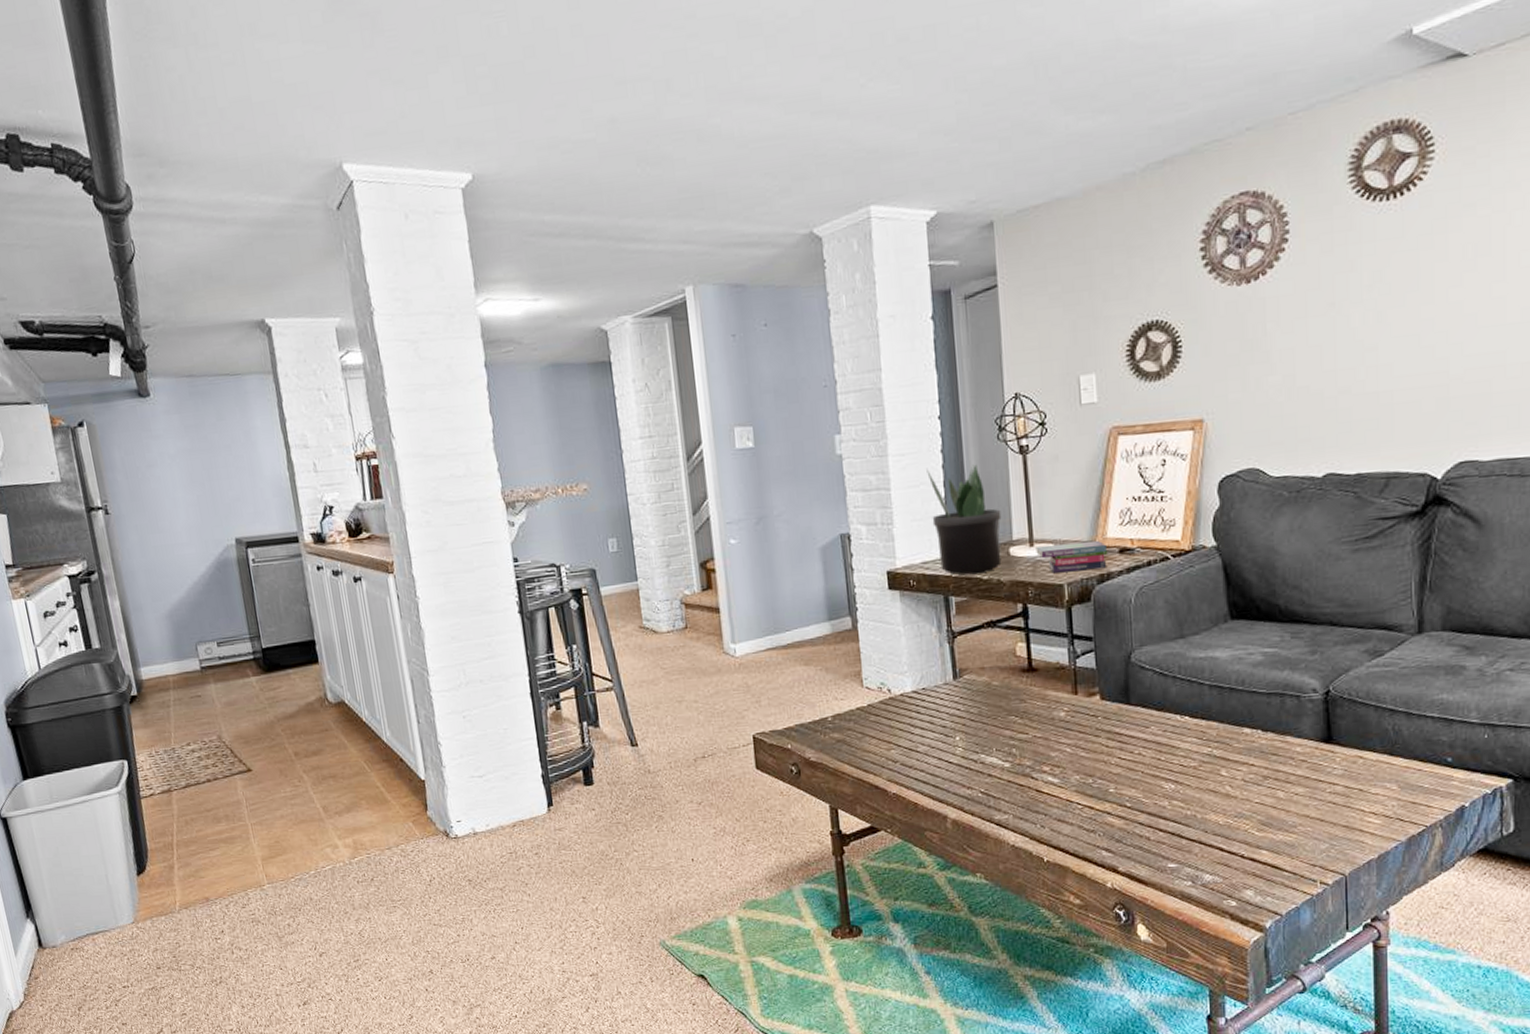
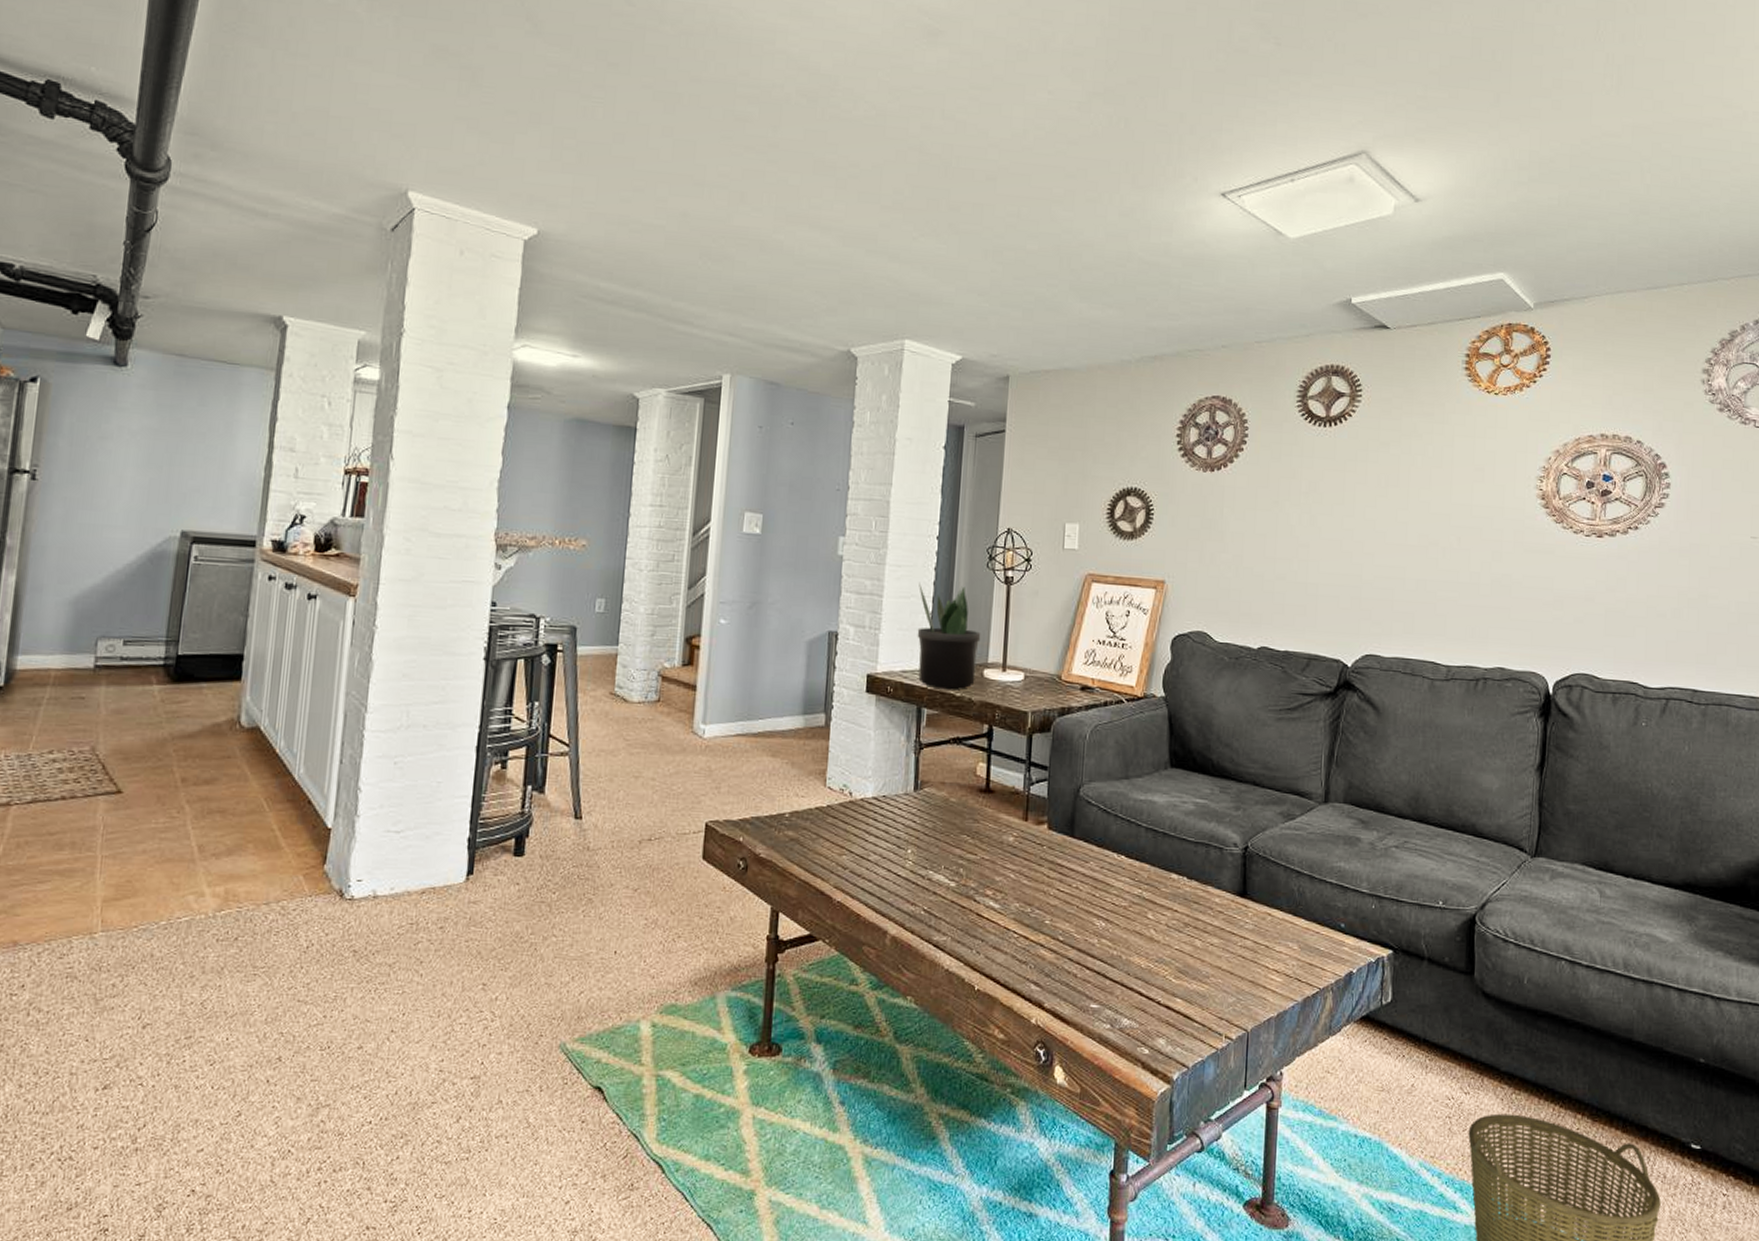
books: present [1036,540,1108,573] -> none [1007,672,1071,703]

